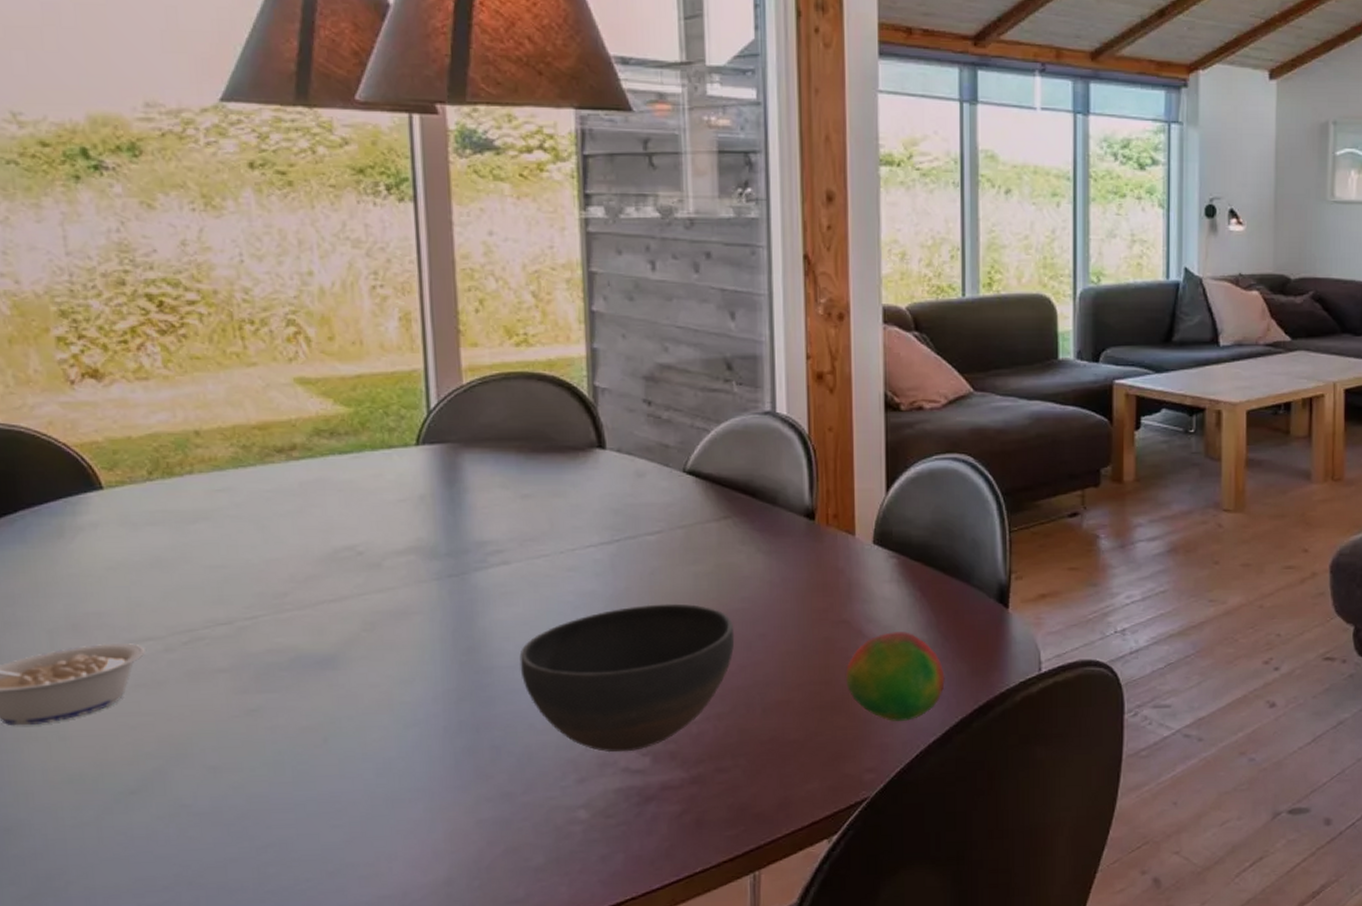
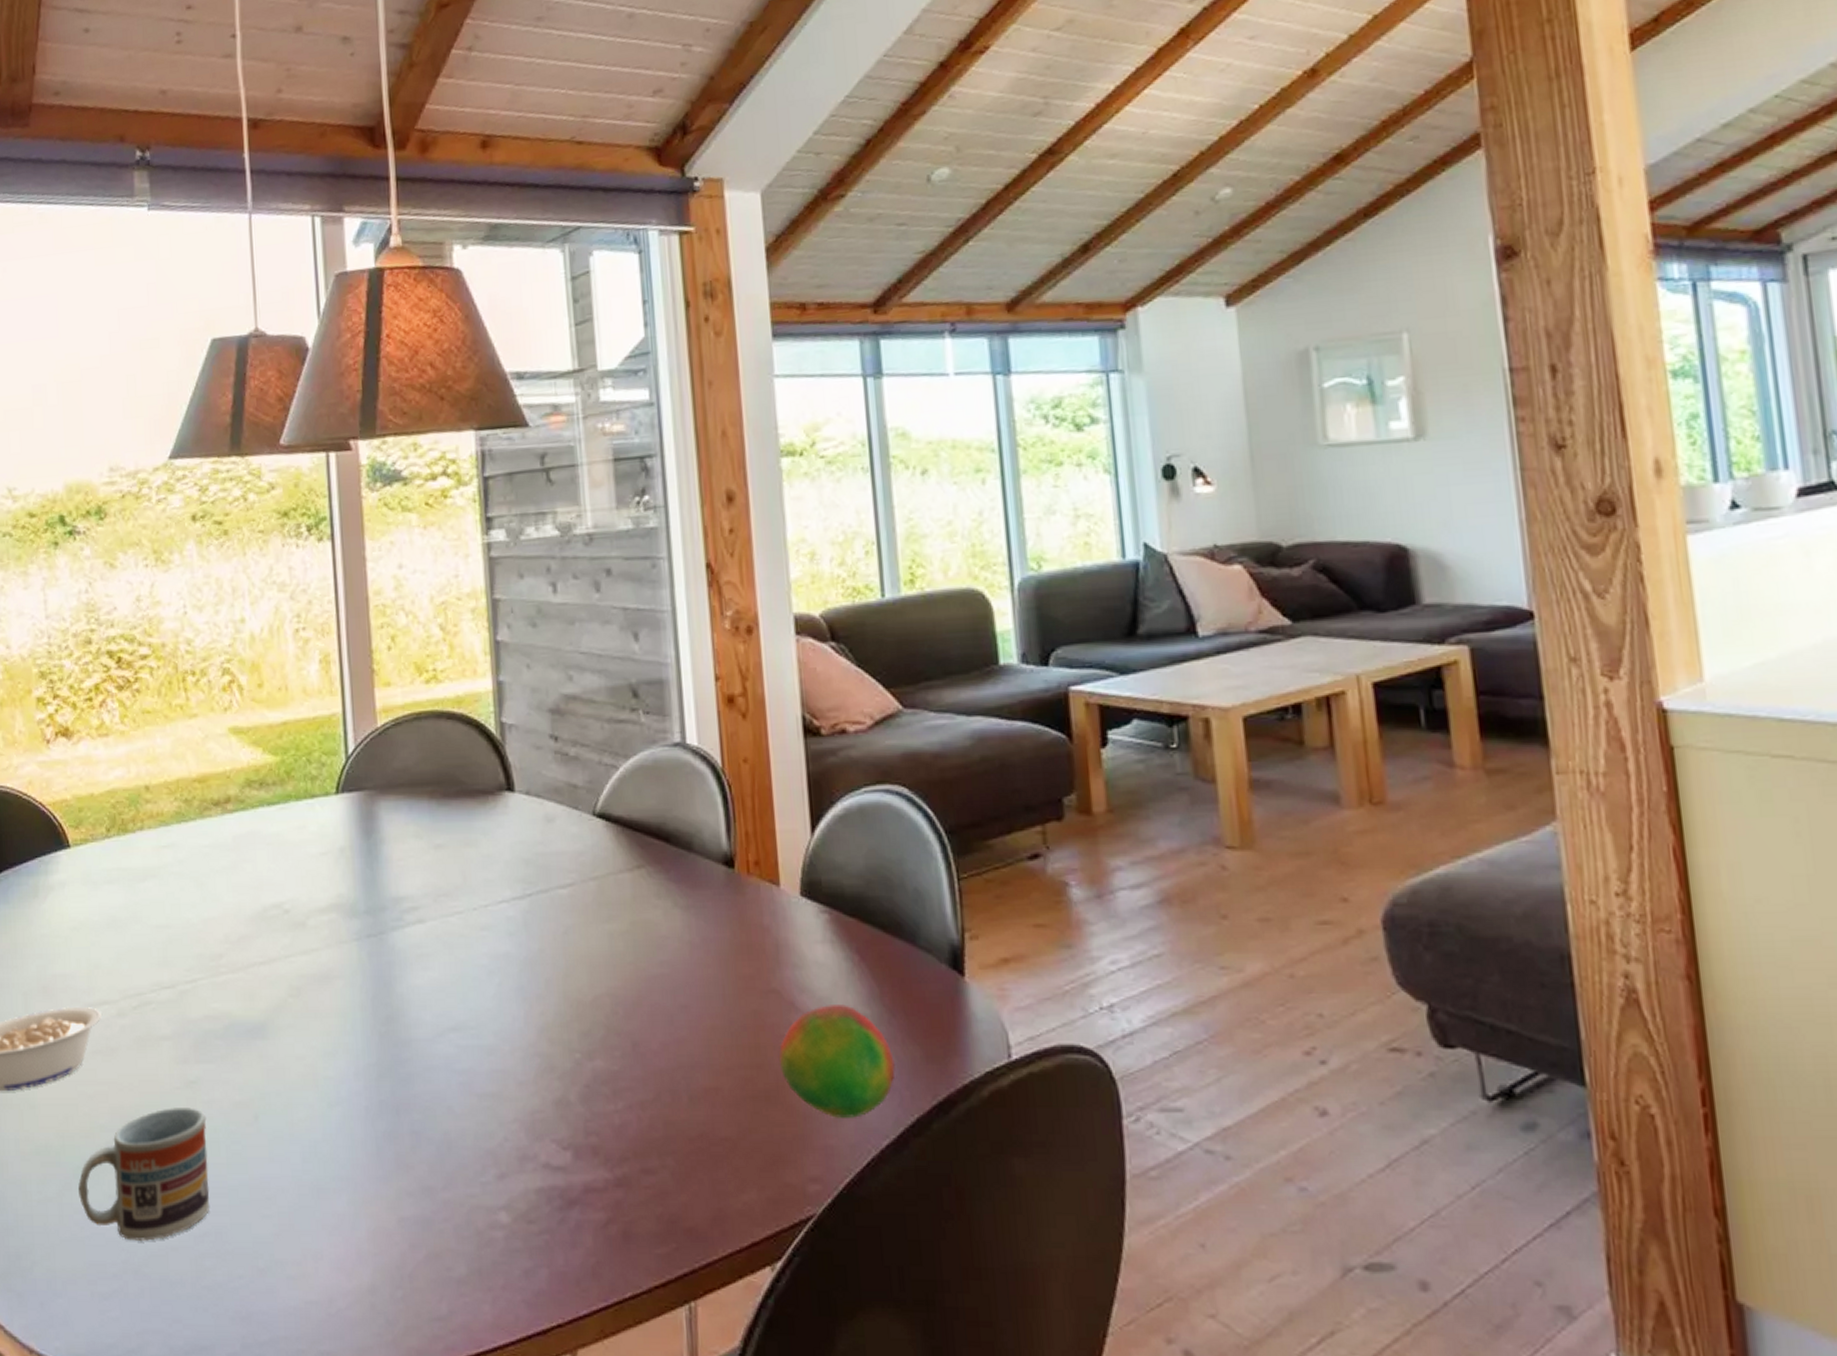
cup: none [120,733,274,857] -> present [78,1108,210,1242]
bowl: present [519,603,735,753] -> none [436,968,655,1144]

